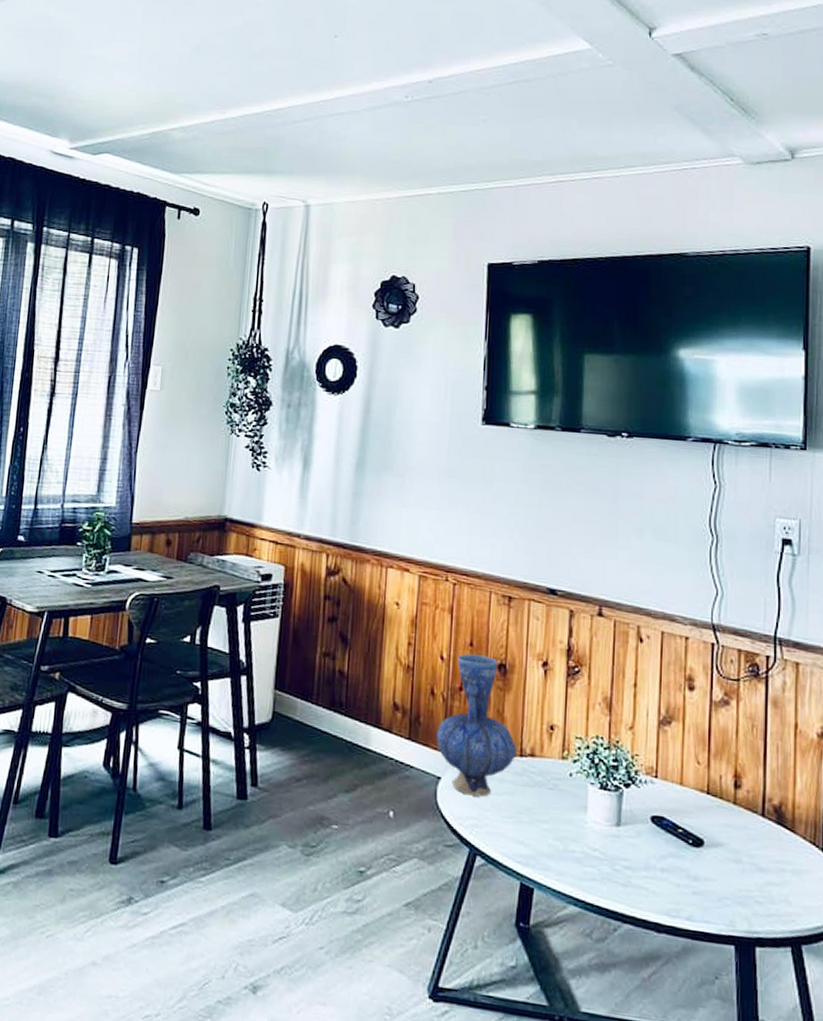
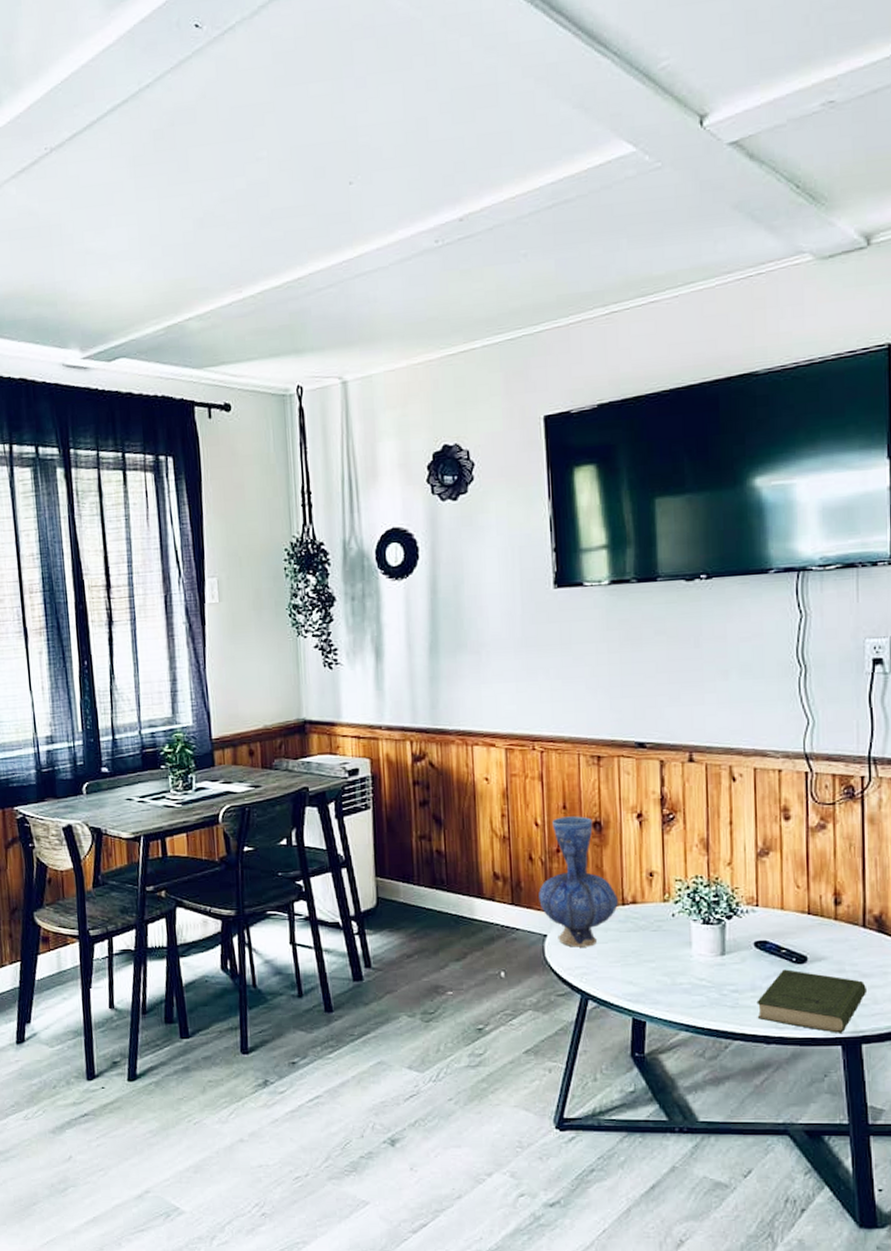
book: none [649,851,763,933] -> present [757,969,866,1035]

